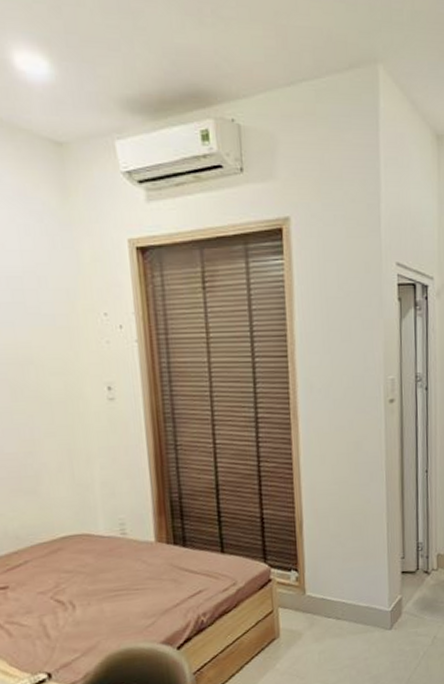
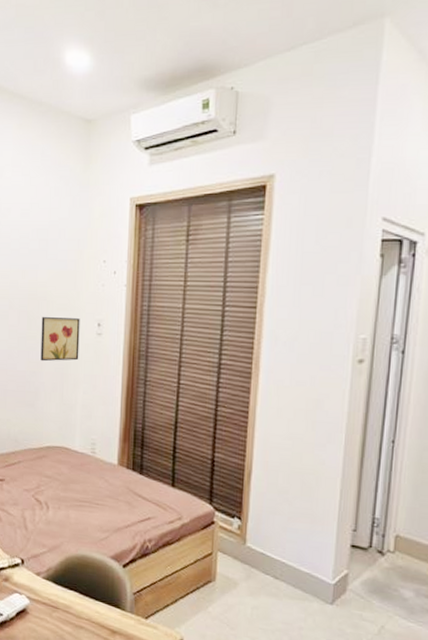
wall art: none [30,383,89,438] -> present [40,317,80,362]

